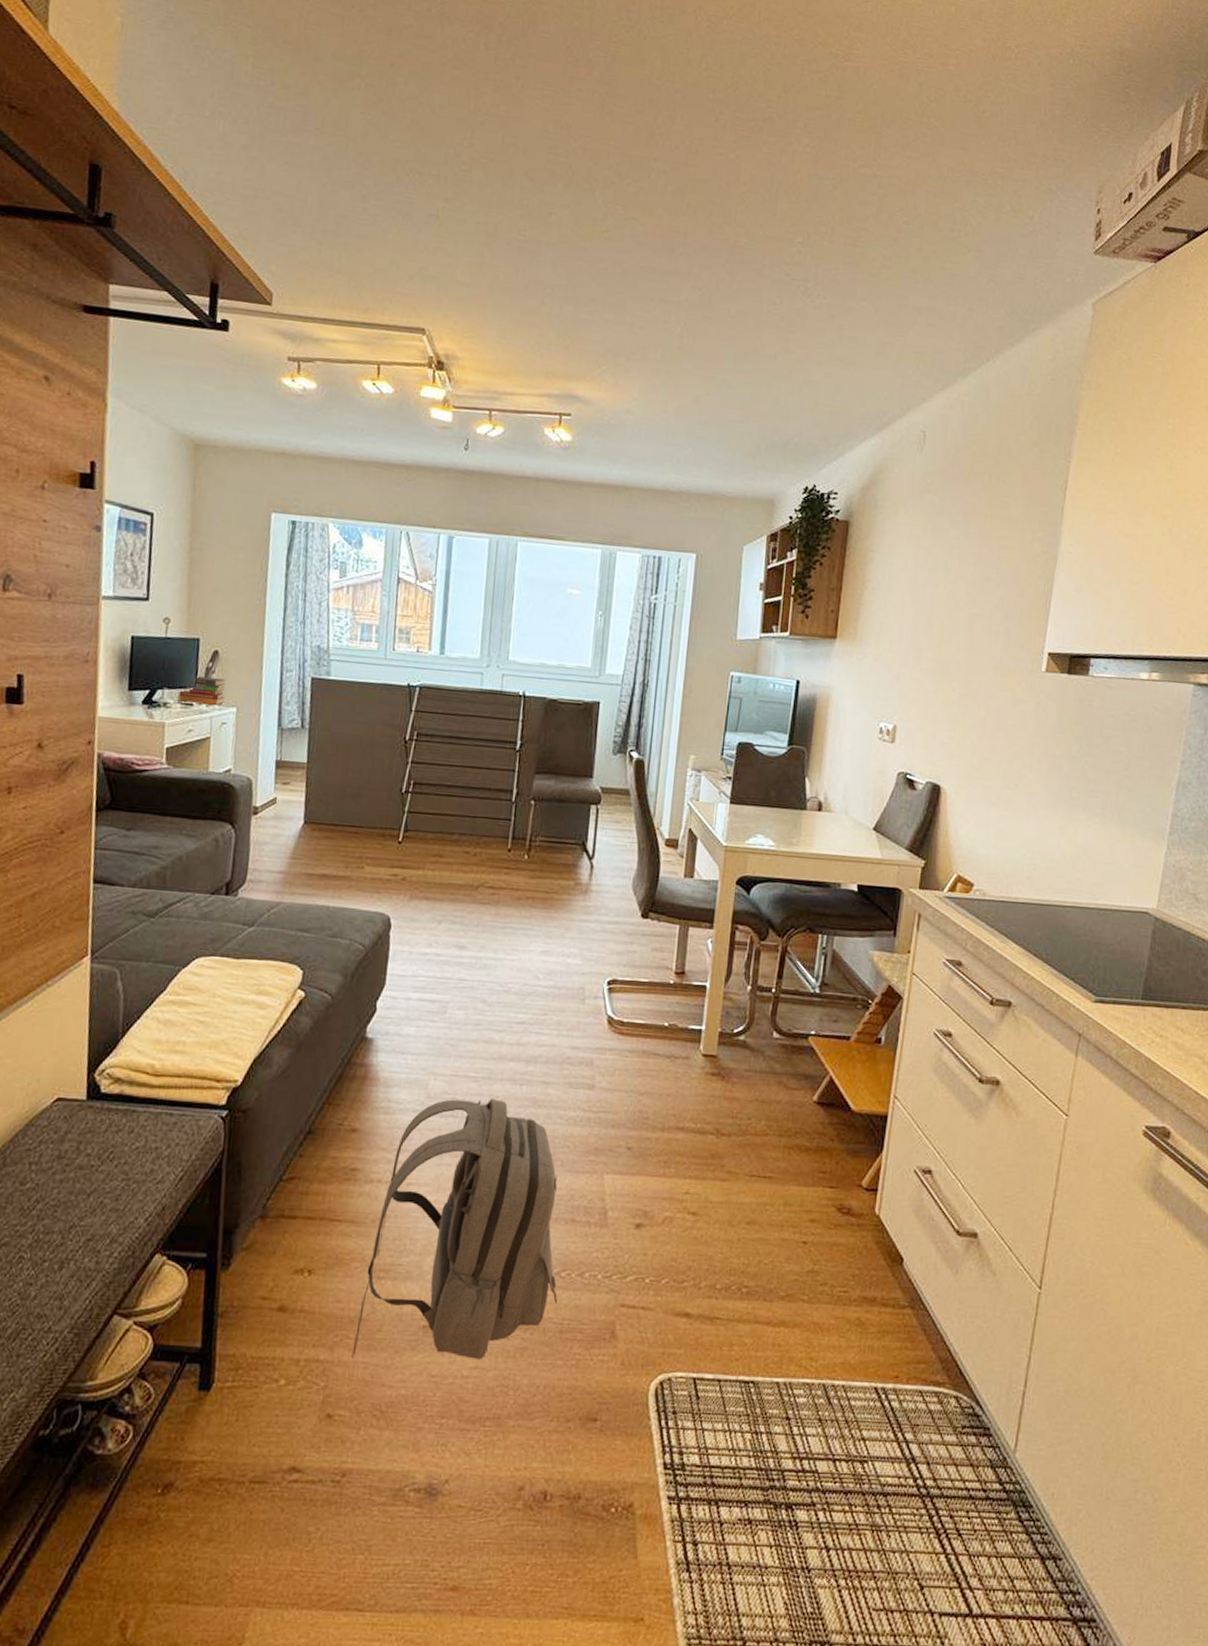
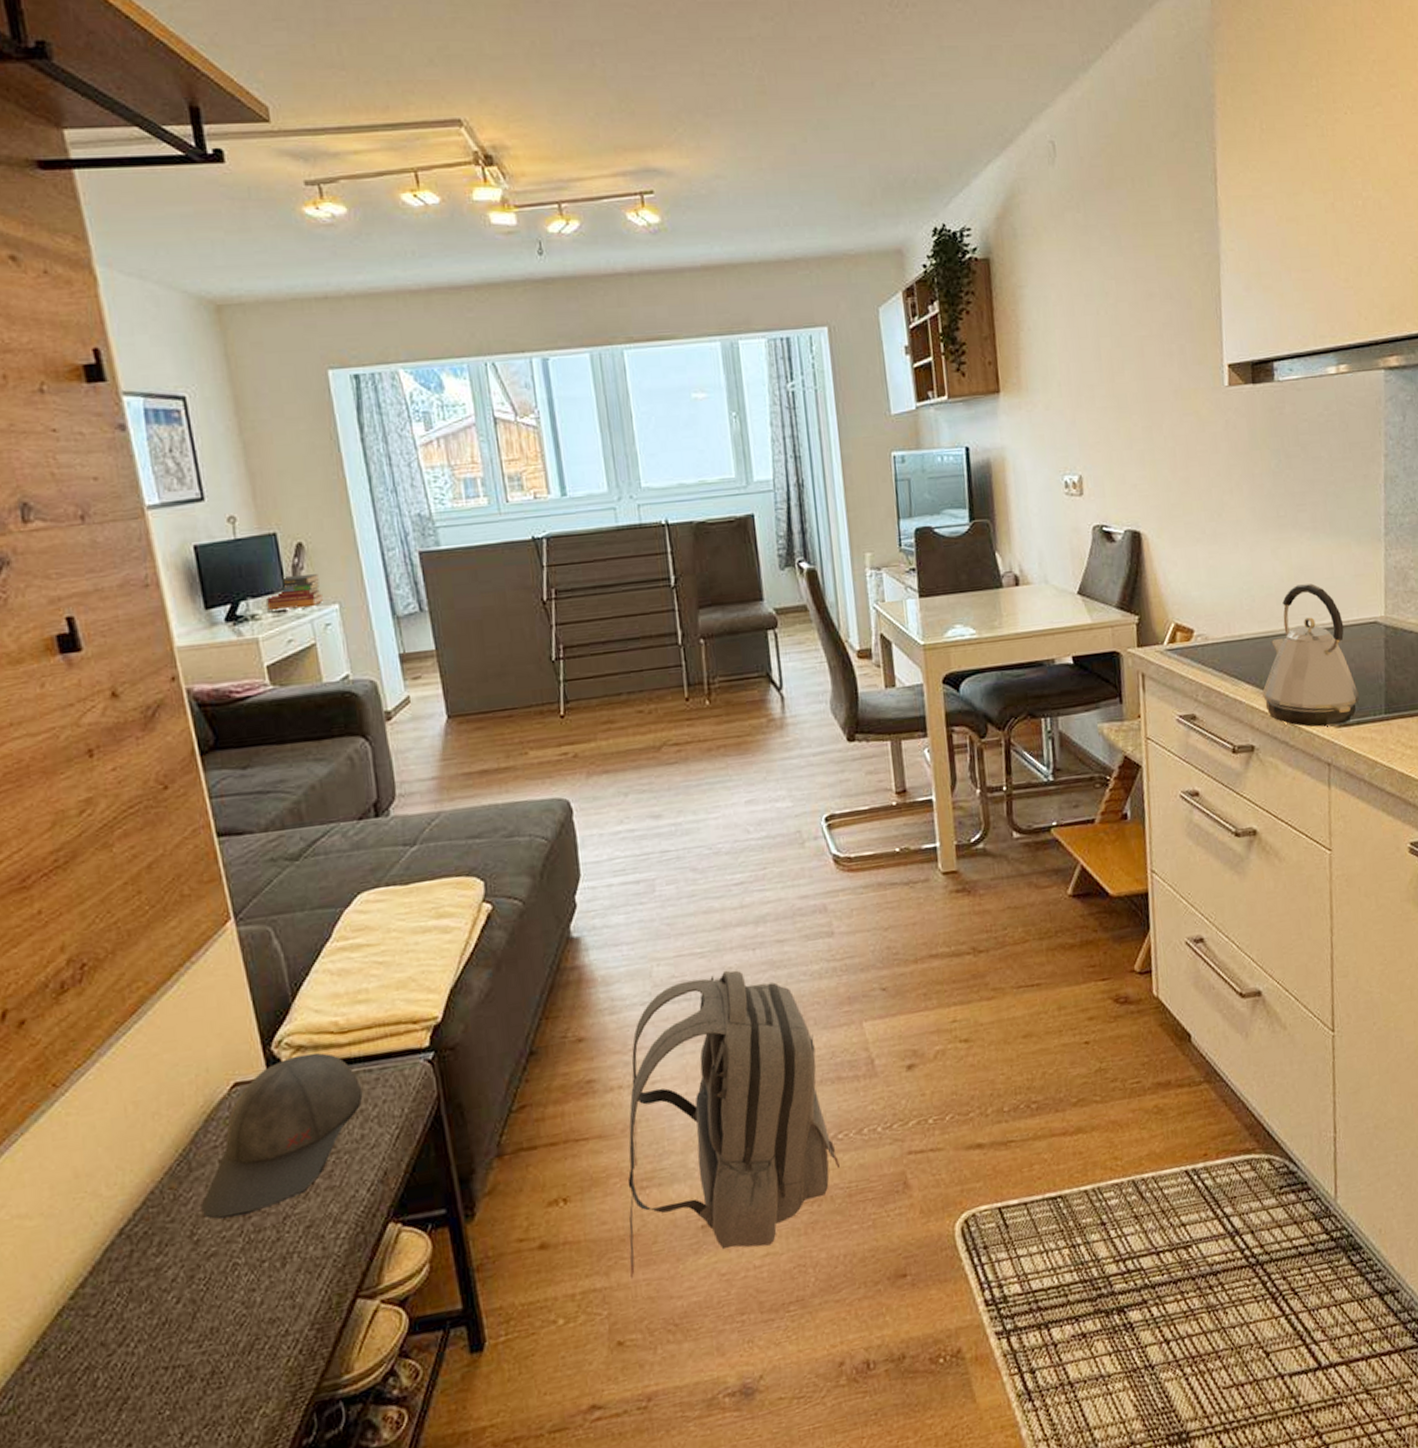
baseball cap: none [5,1086,161,1216] -> present [202,1052,363,1219]
kettle: none [1028,863,1120,1000] -> present [1262,583,1359,728]

